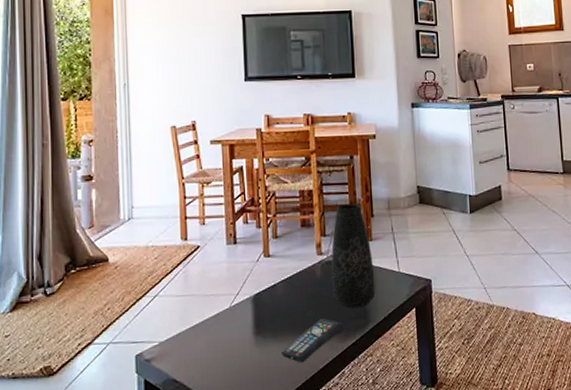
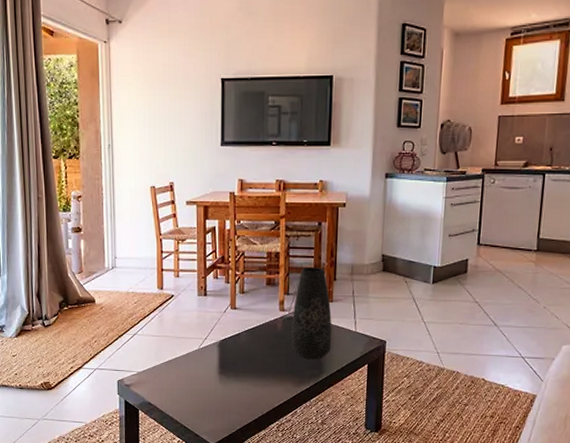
remote control: present [280,319,345,363] -> none [241,366,300,401]

